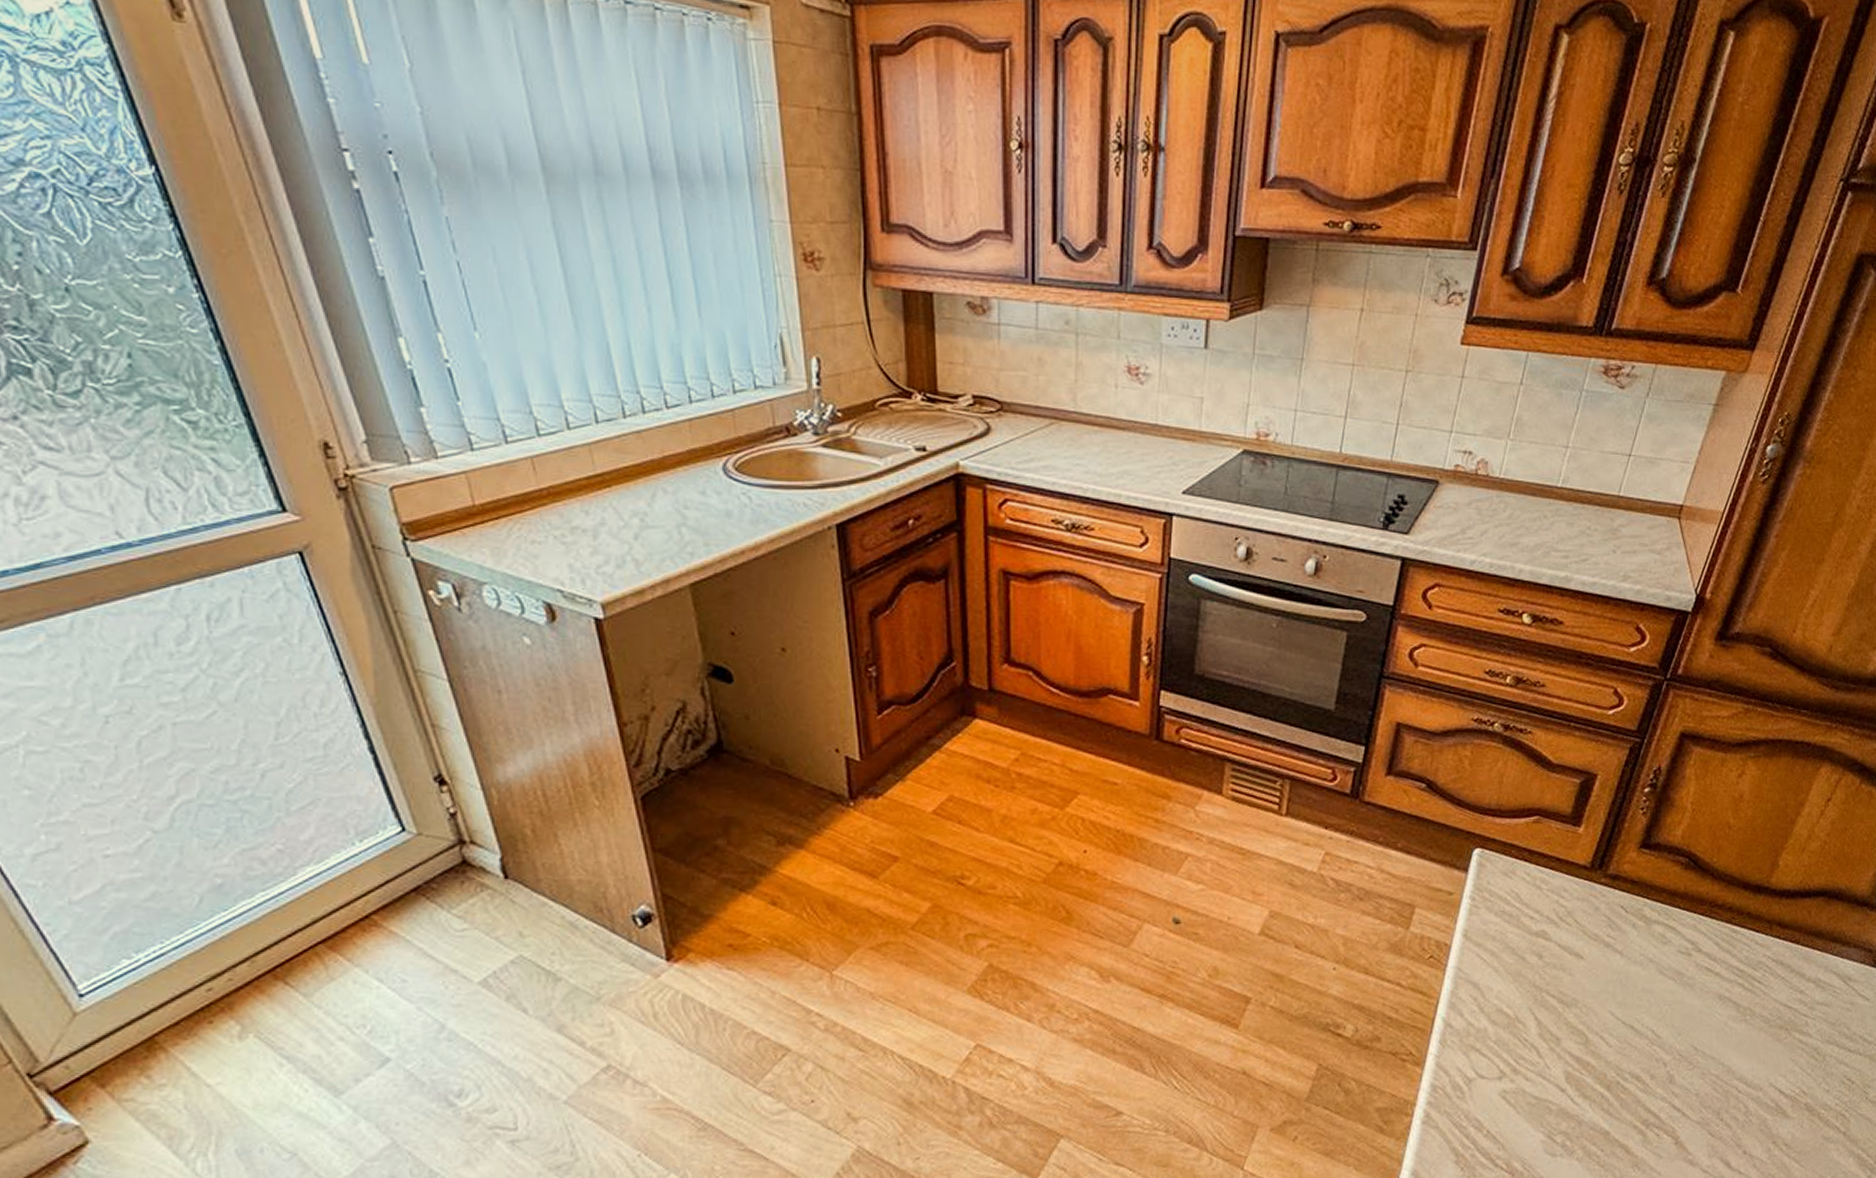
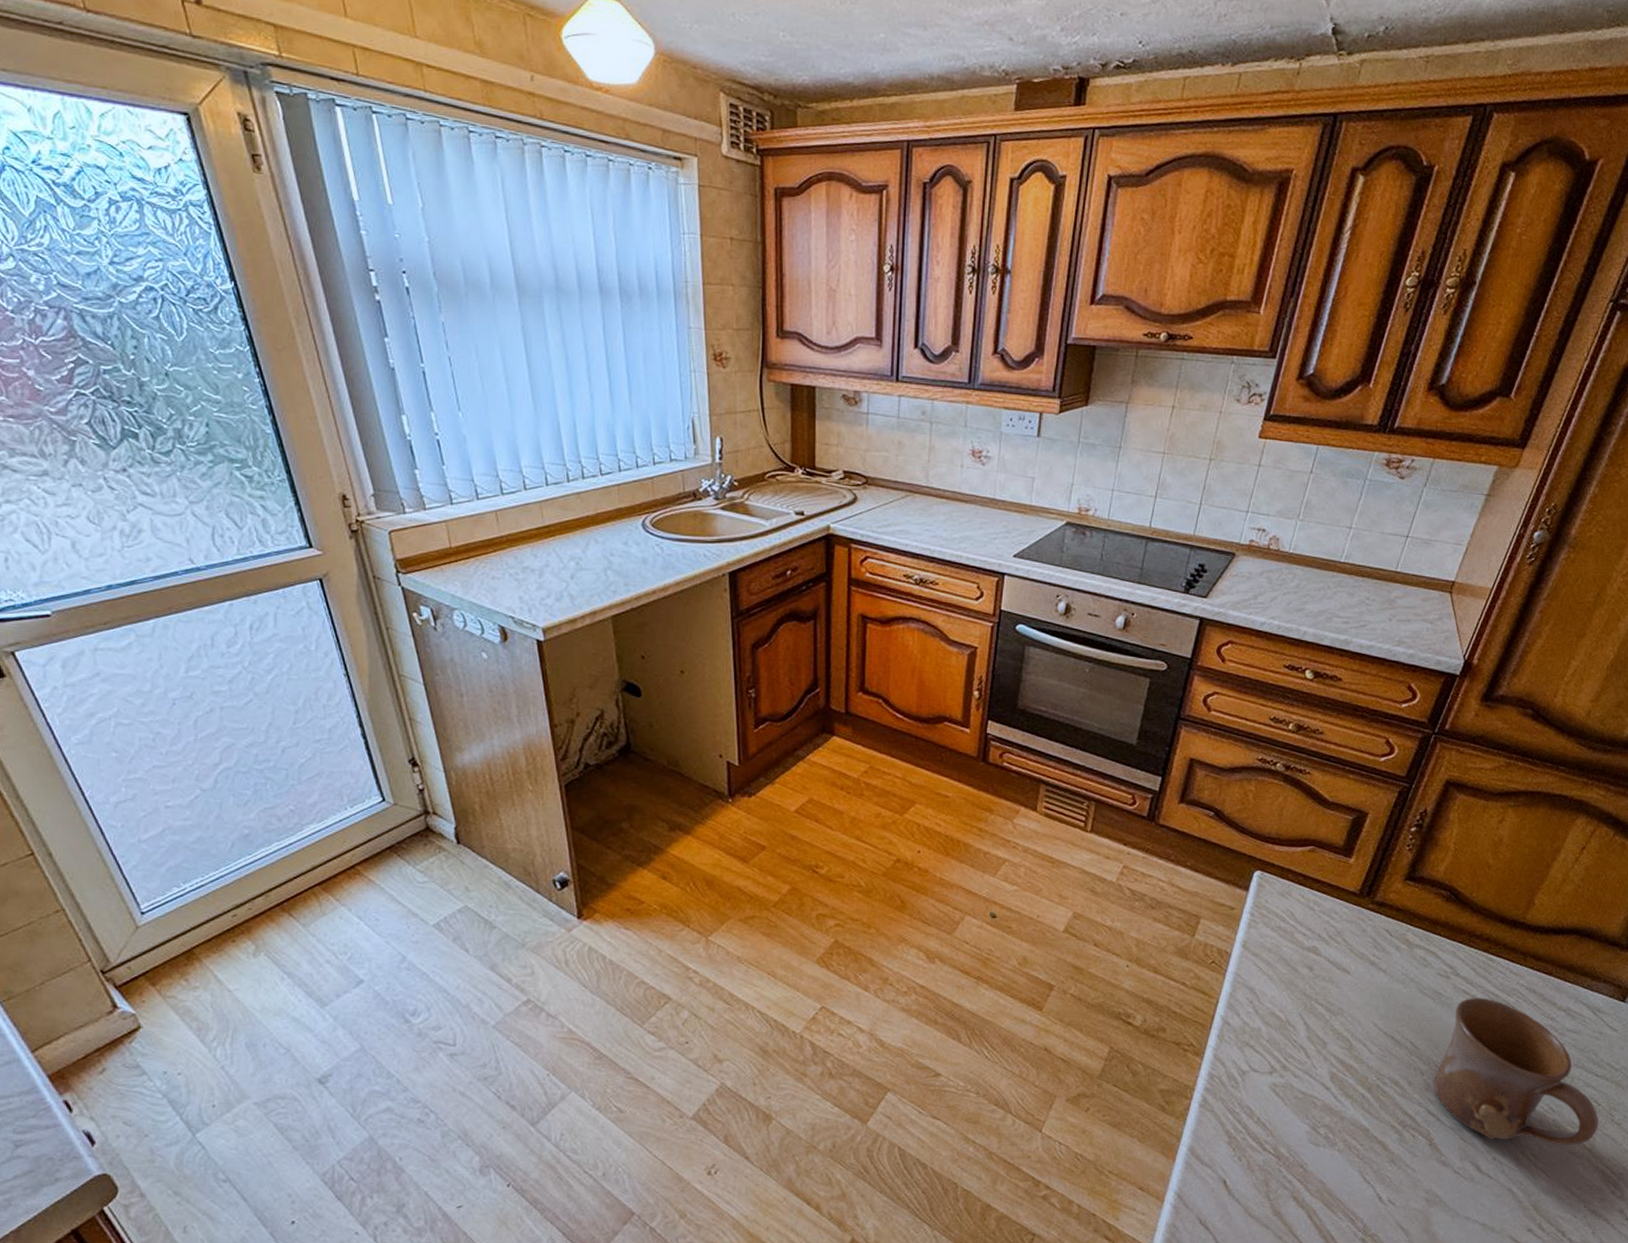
mug: none [1677,973,1853,1132] -> present [1433,997,1599,1146]

